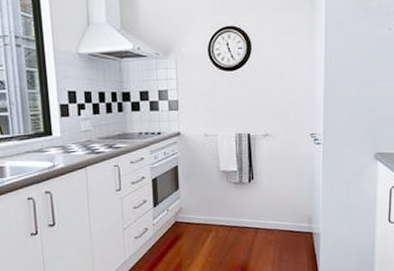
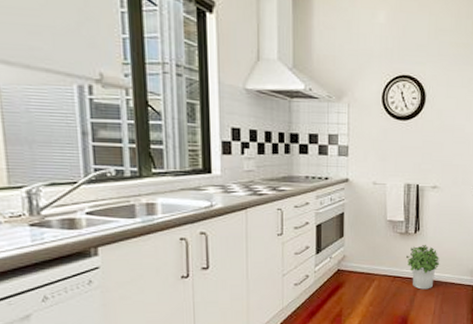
potted plant: none [242,192,277,238] -> present [406,244,440,290]

